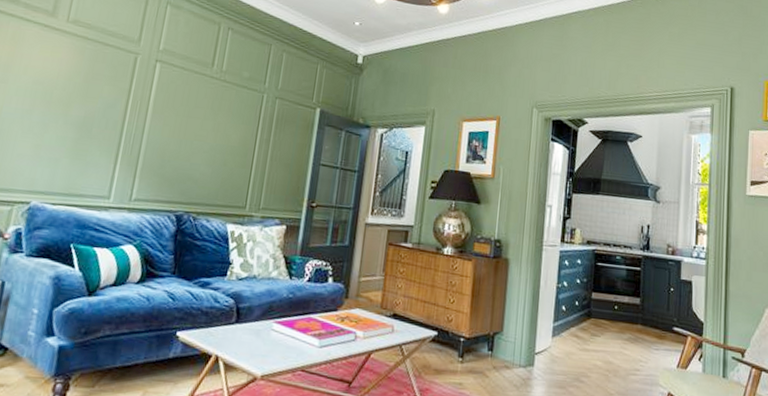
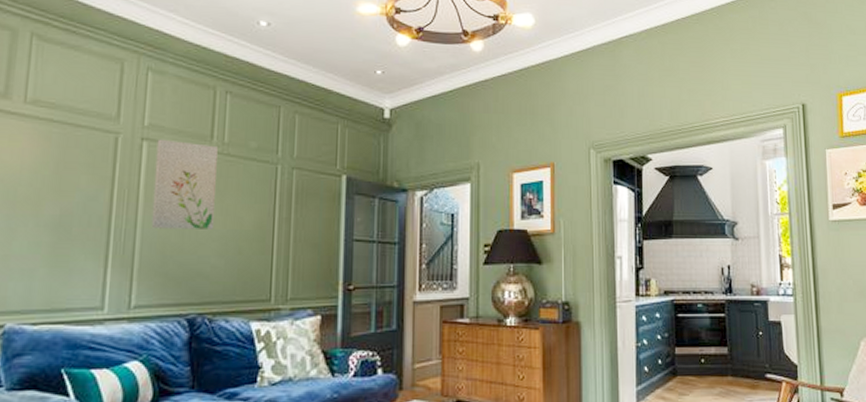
wall art: none [155,62,217,142] -> present [151,139,218,229]

